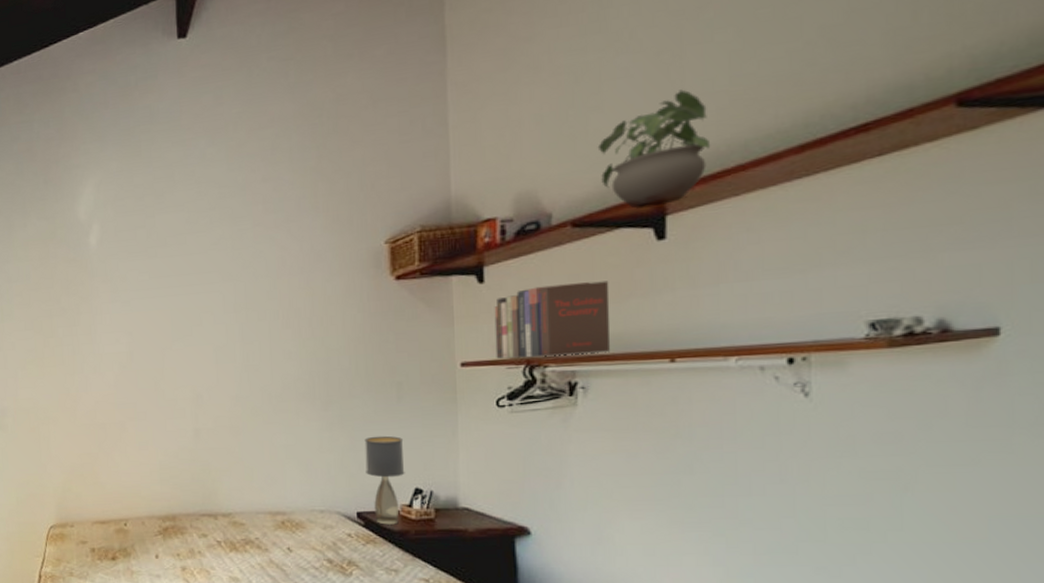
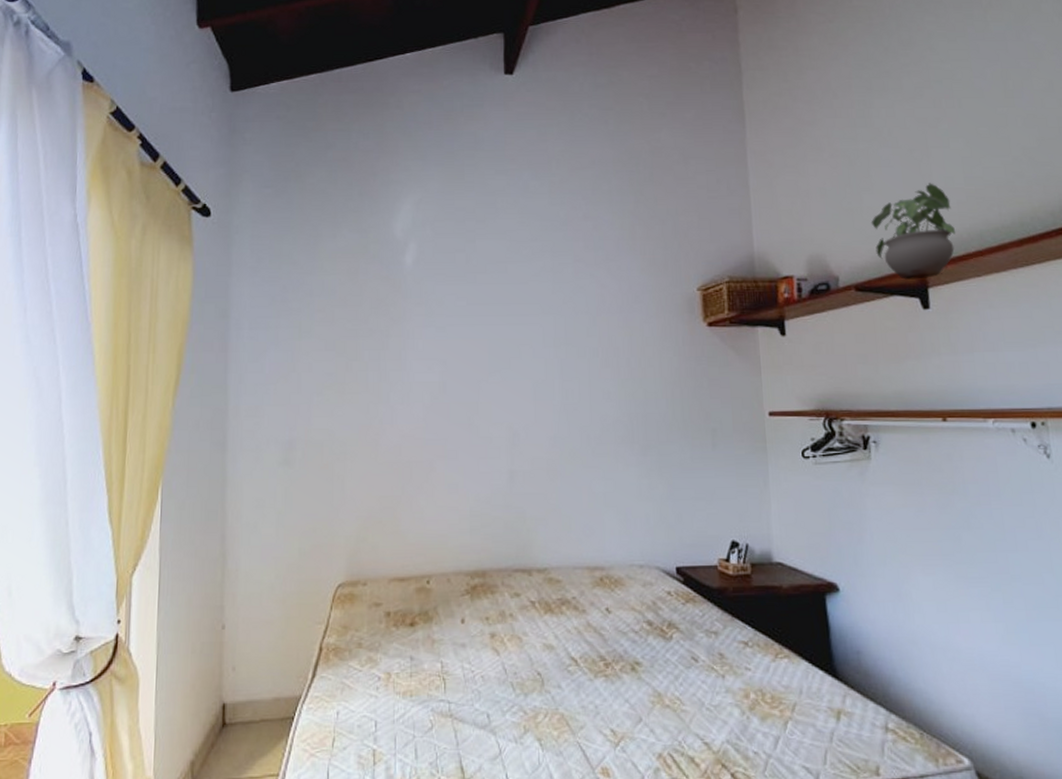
table lamp: present [364,435,405,525] -> none [682,484,722,581]
books: present [494,281,611,359] -> none [795,342,894,411]

